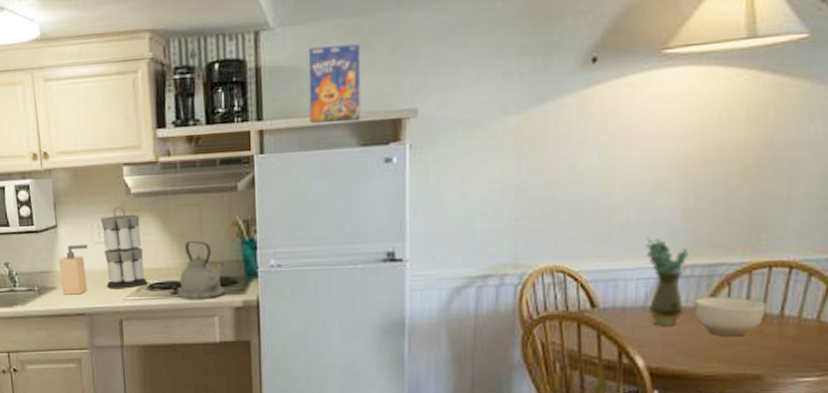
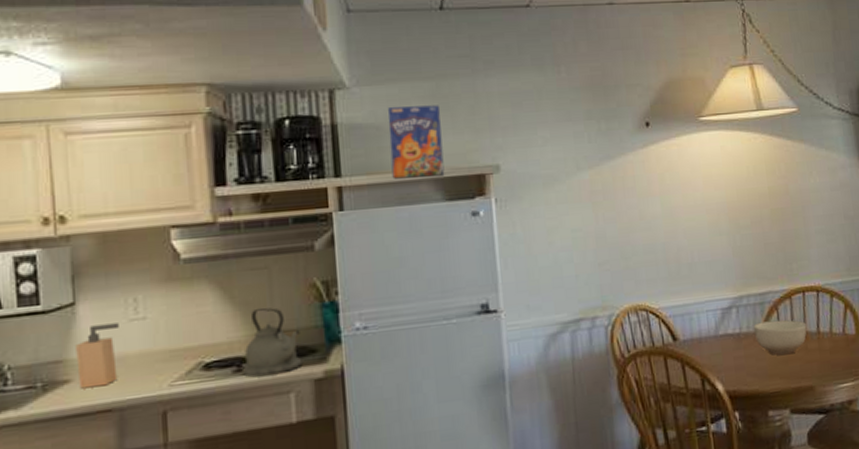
spice rack: present [100,206,148,290] -> none [137,274,203,375]
vase: present [646,237,689,325] -> none [709,273,746,351]

